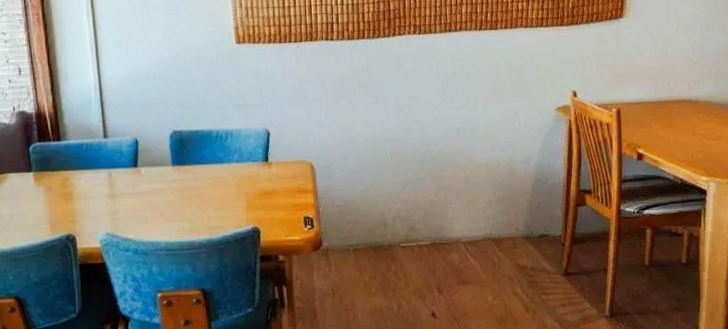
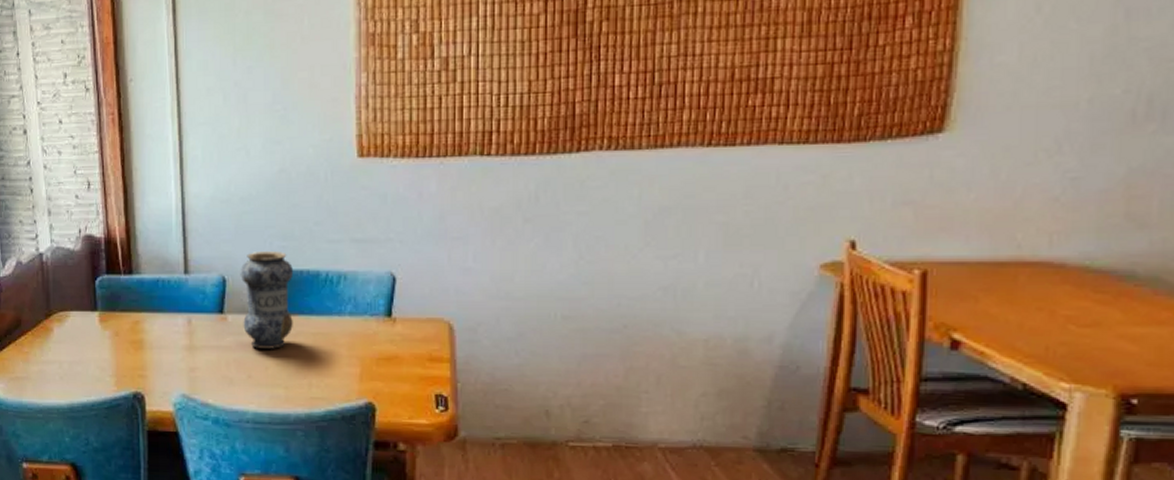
vase: none [149,116,193,193] -> present [240,250,294,349]

